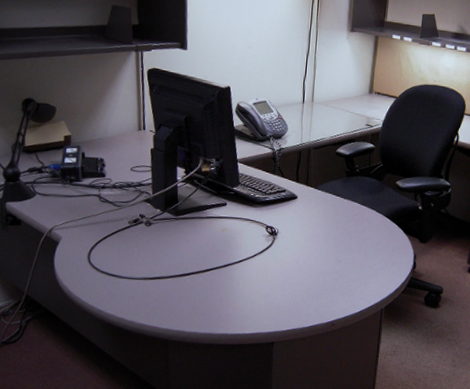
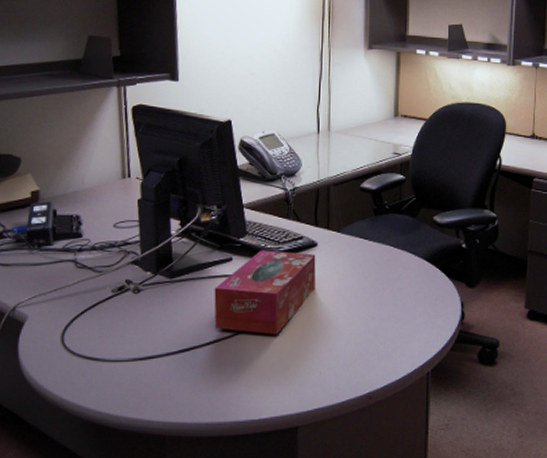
tissue box: none [210,198,296,269] -> present [214,250,316,335]

